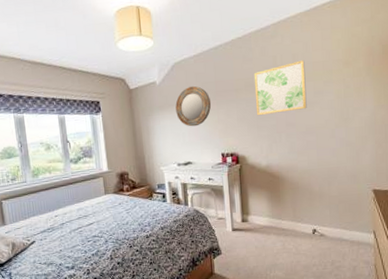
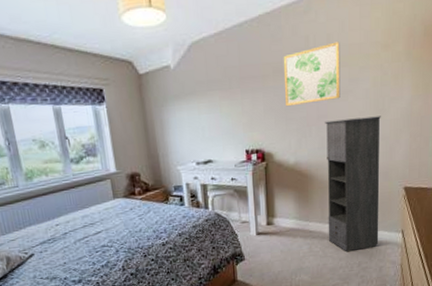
home mirror: present [175,85,212,127] -> none [193,70,235,120]
storage cabinet: none [293,124,351,250] -> present [325,116,381,251]

